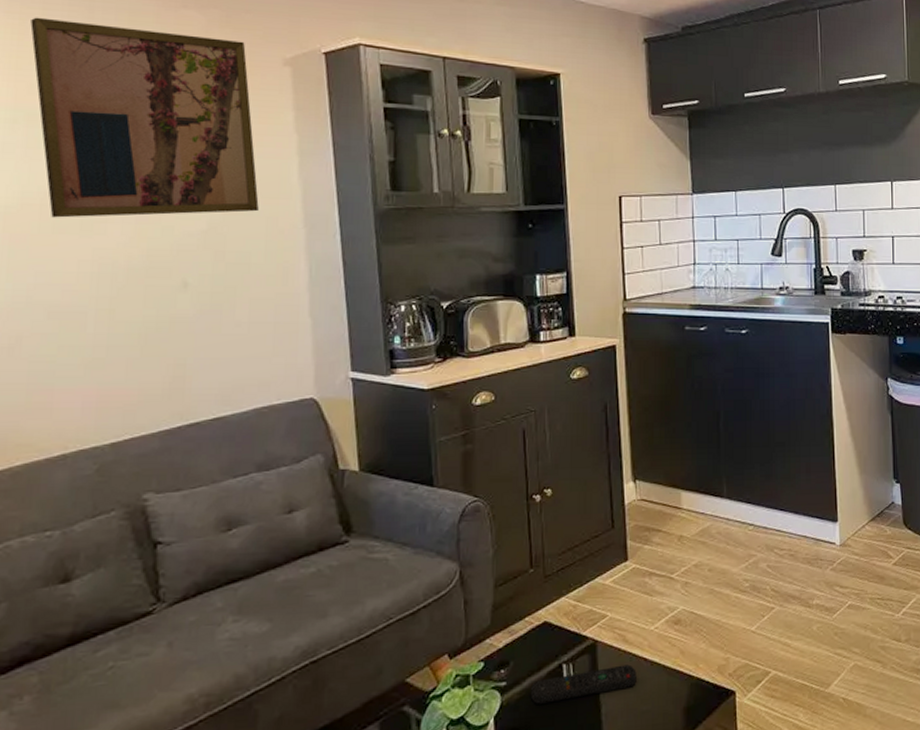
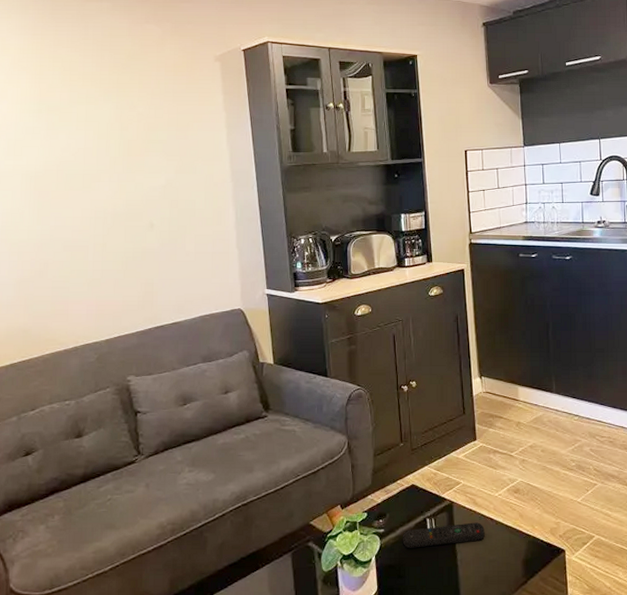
wall art: present [30,17,259,218] -> none [48,37,200,179]

